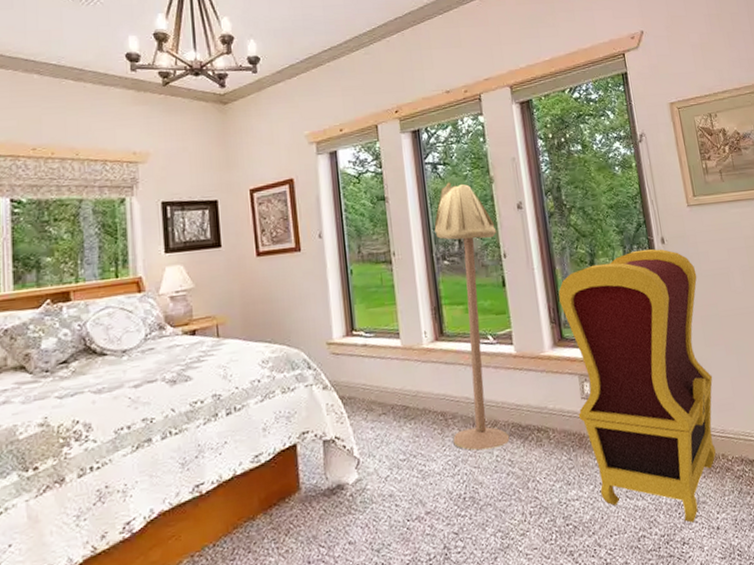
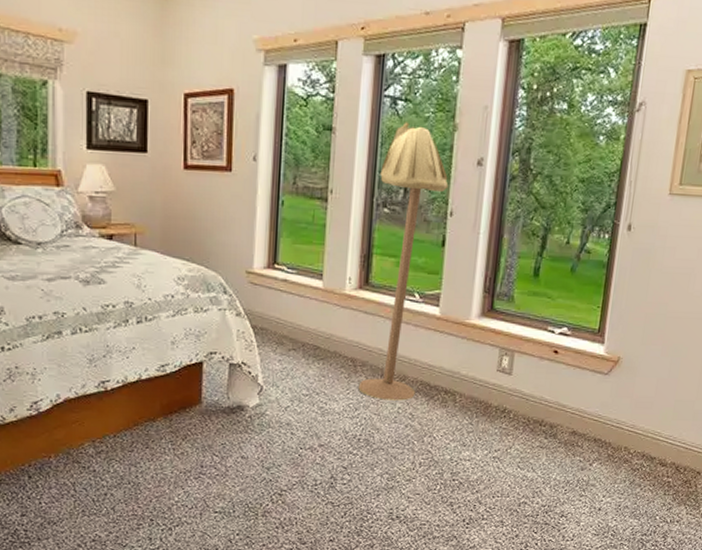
armchair: present [558,249,716,523] -> none [489,233,656,500]

